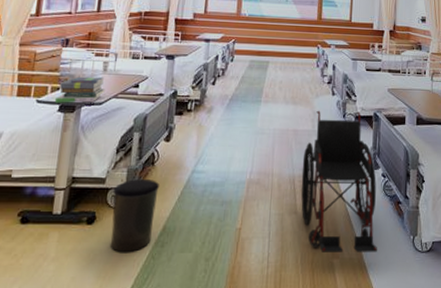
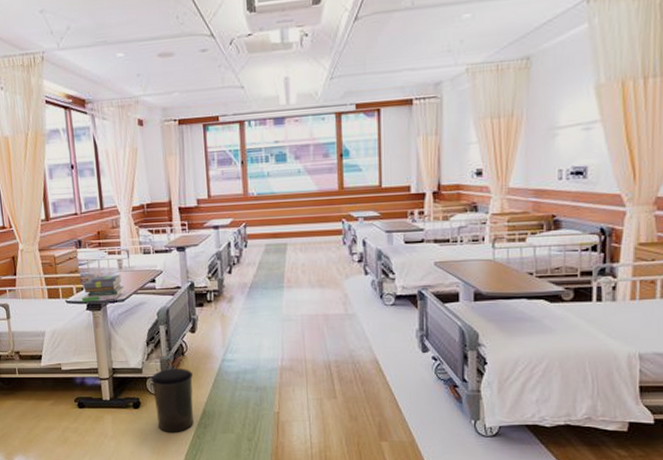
wheelchair: present [301,110,377,252] -> none [337,290,431,436]

